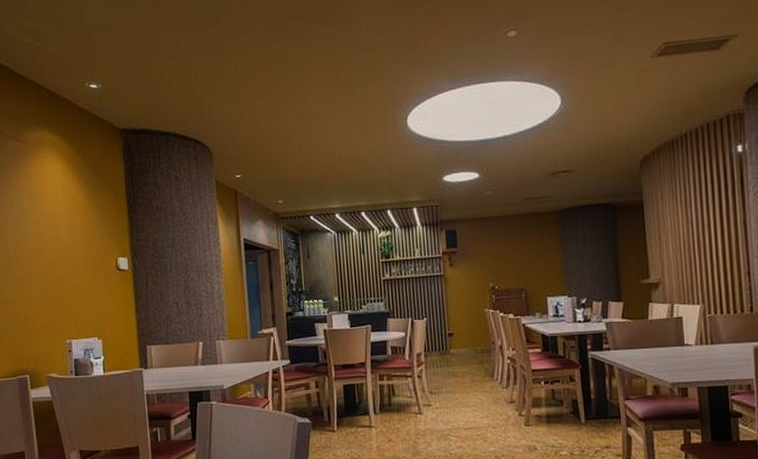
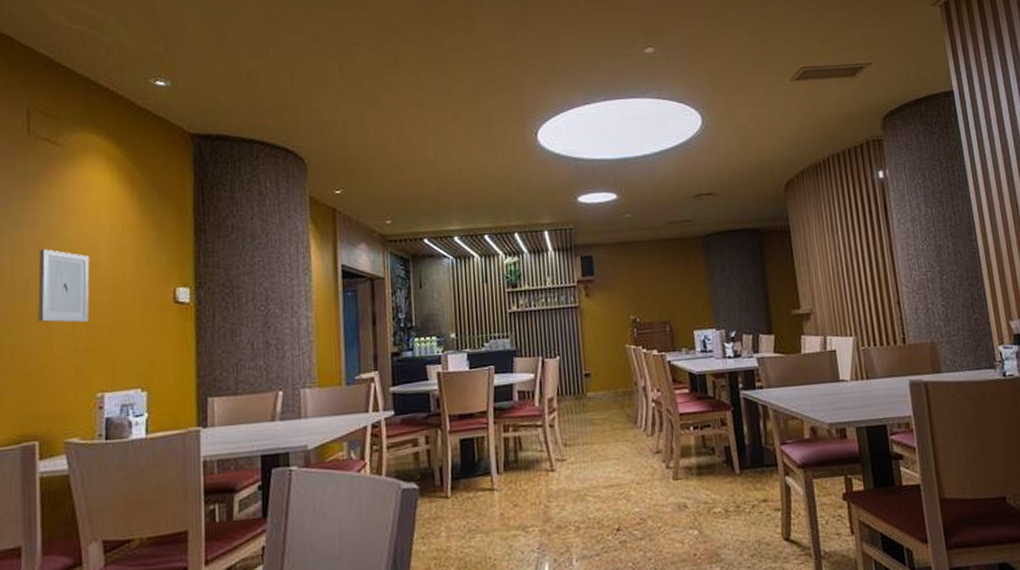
wall art: none [16,227,56,285] -> present [38,249,90,323]

